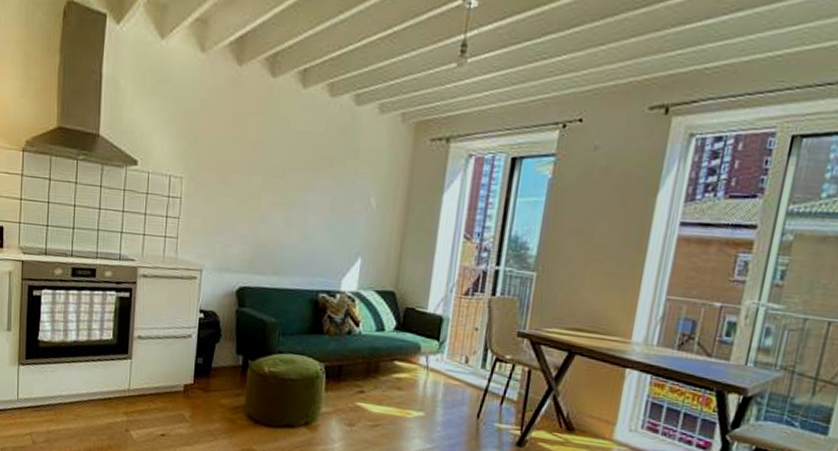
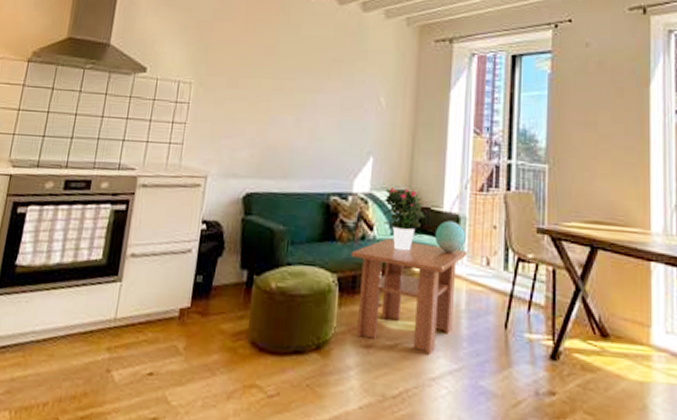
coffee table: none [337,334,447,435] -> present [350,238,467,355]
potted flower: none [368,287,410,347] -> present [382,187,426,251]
decorative sphere: none [417,321,448,351] -> present [434,220,466,253]

